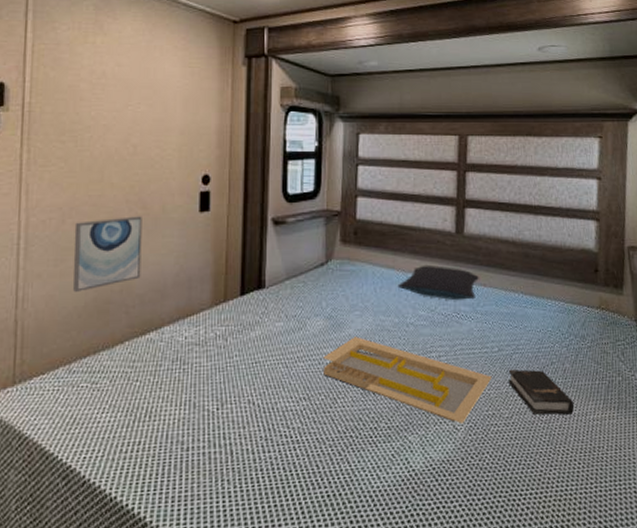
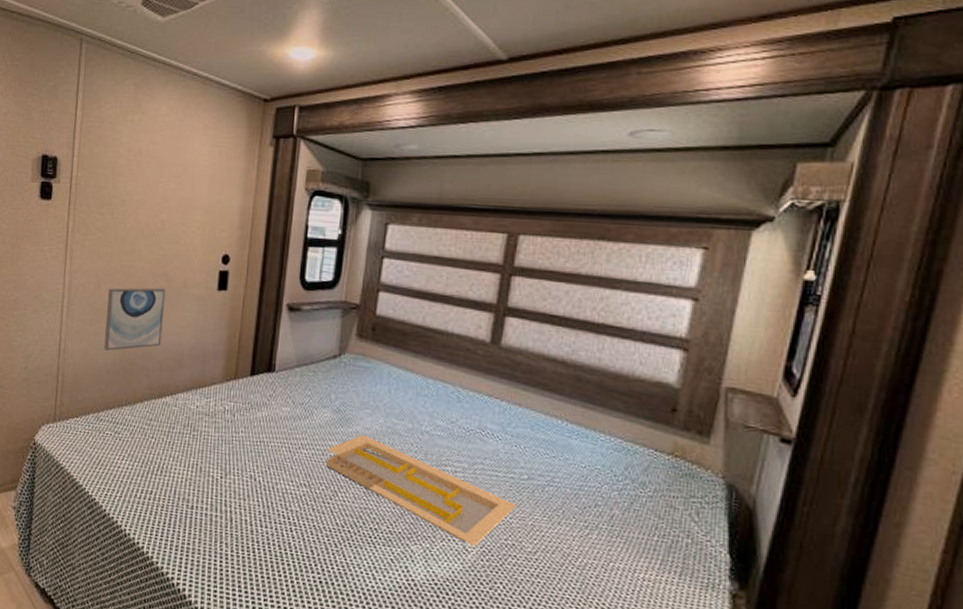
pillow: present [397,264,479,301] -> none [414,372,514,419]
hardback book: present [508,369,575,415] -> none [536,501,620,567]

